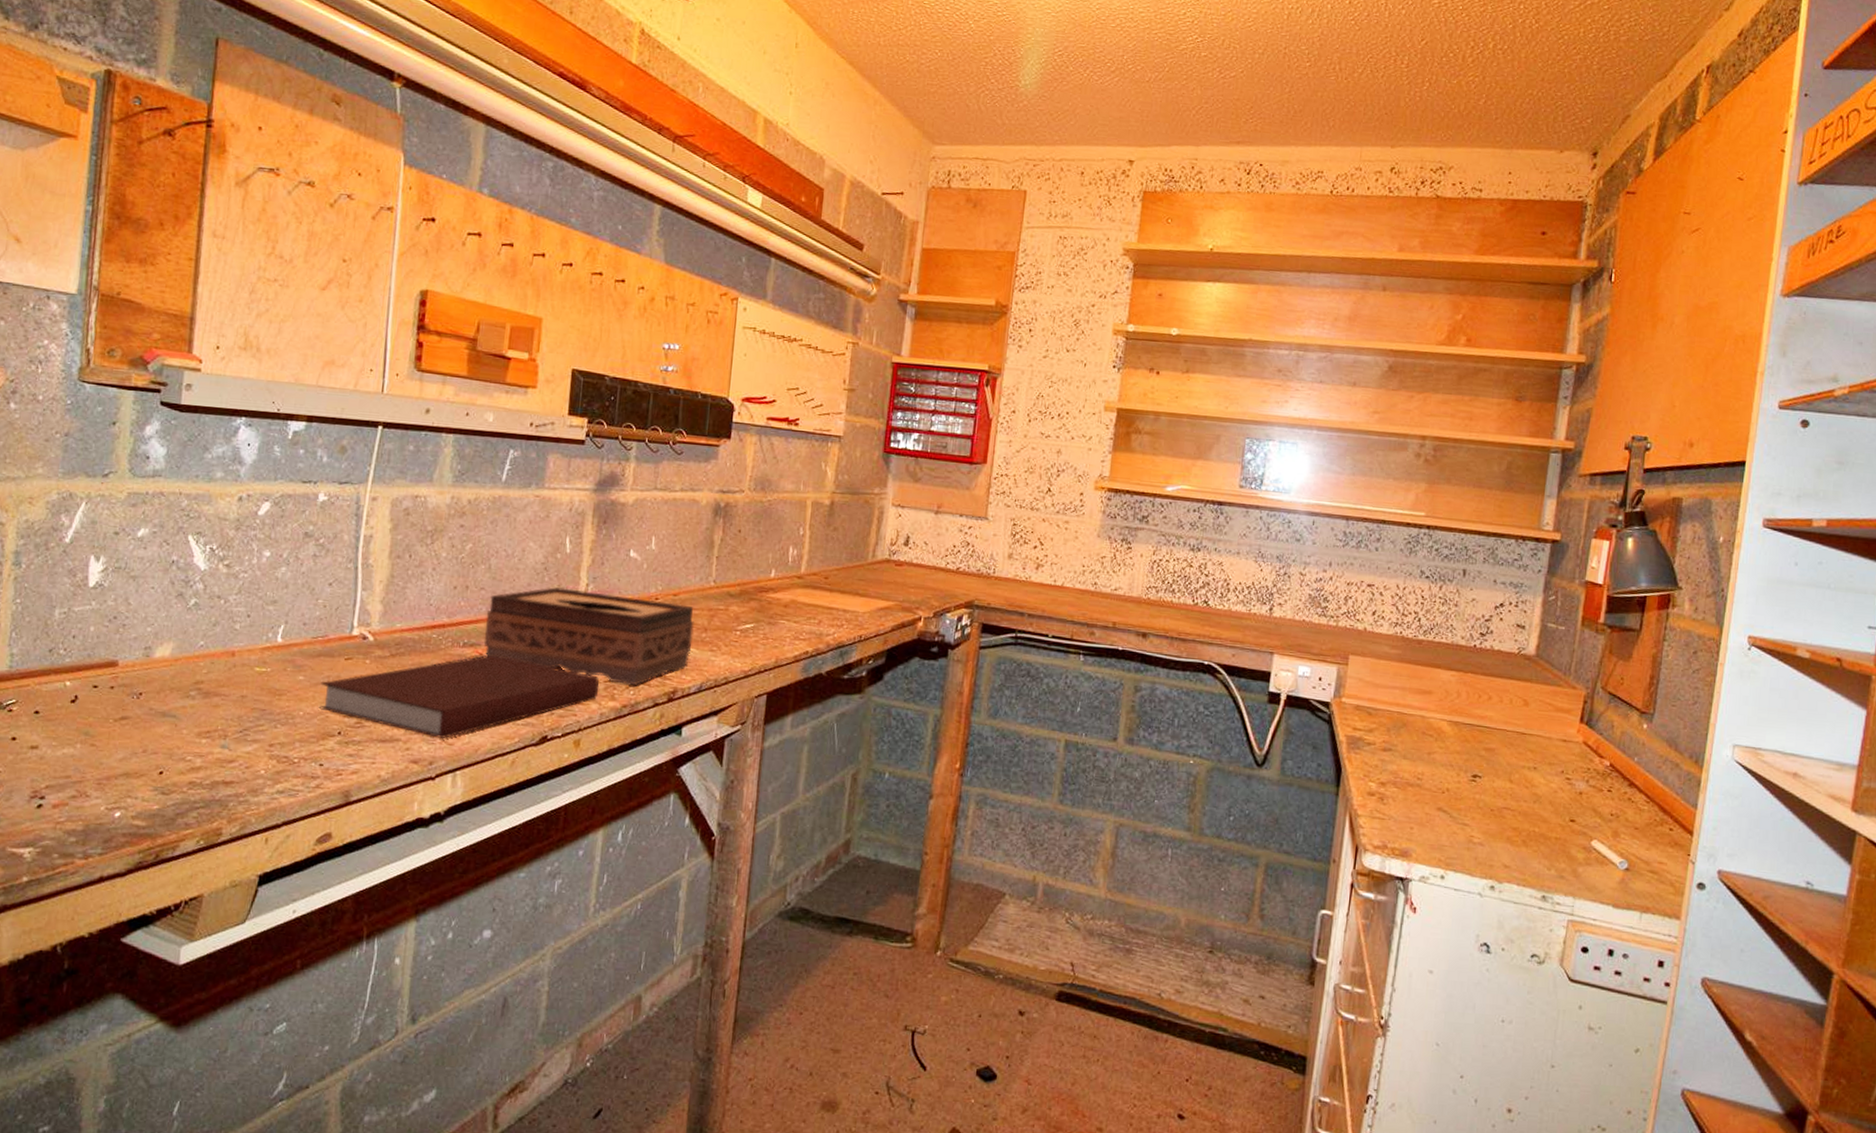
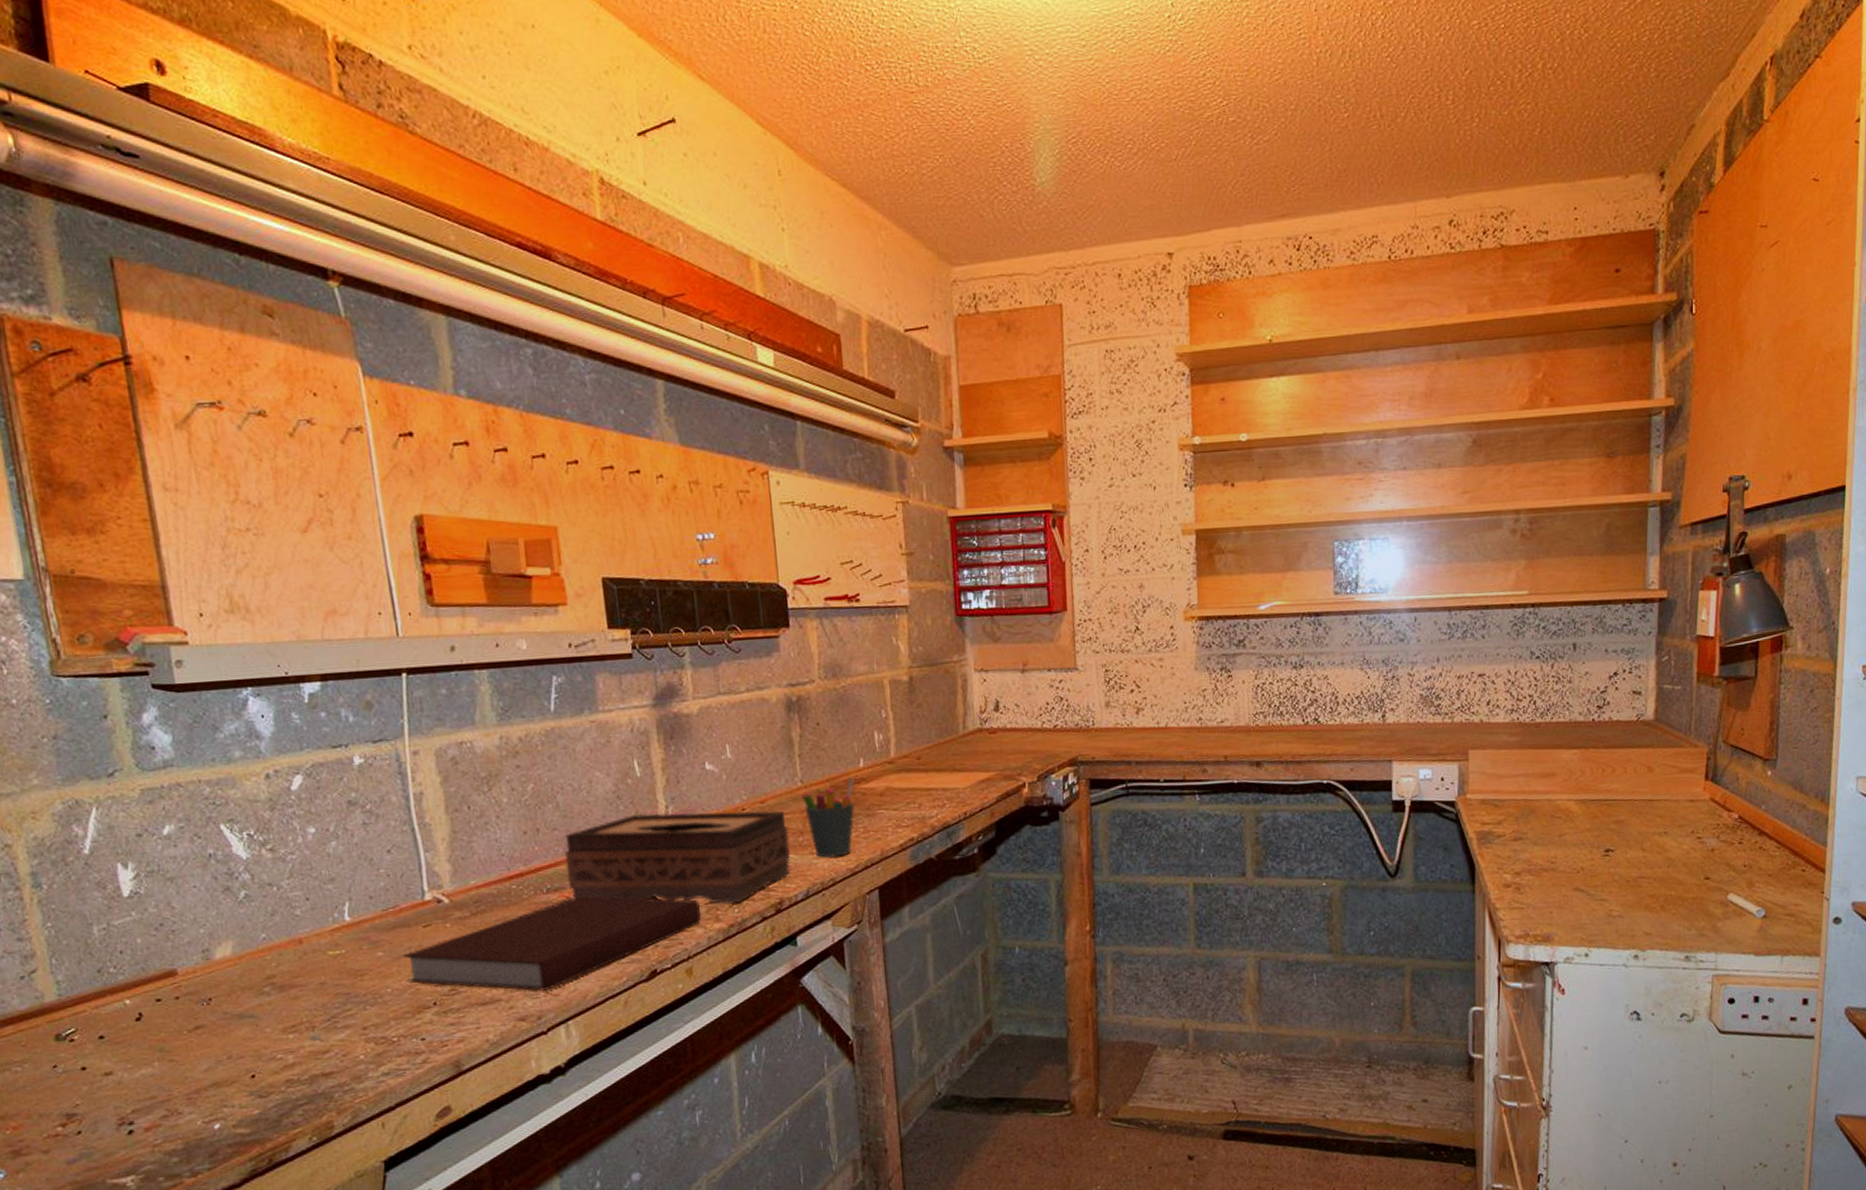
pen holder: none [712,585,763,658] -> present [802,777,855,858]

